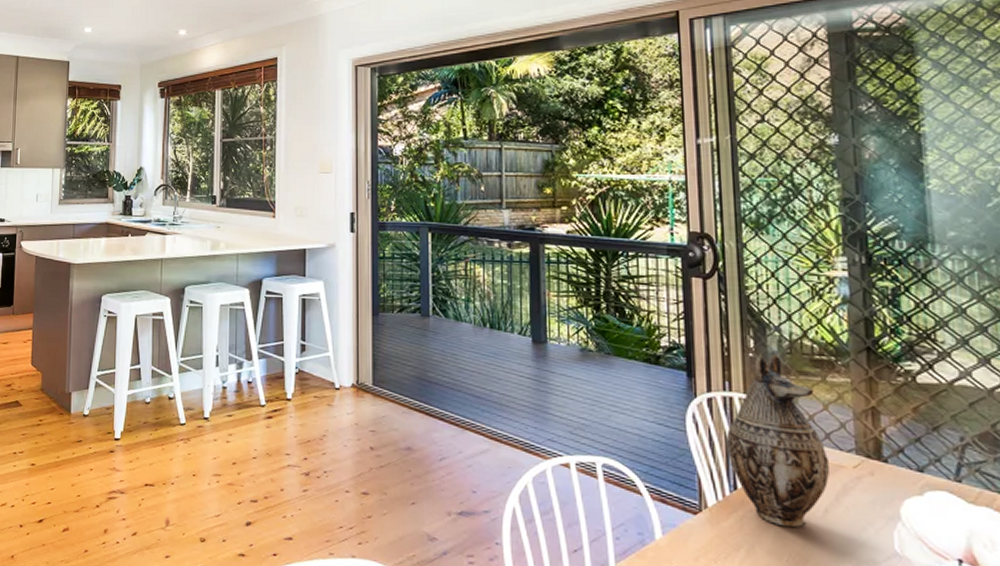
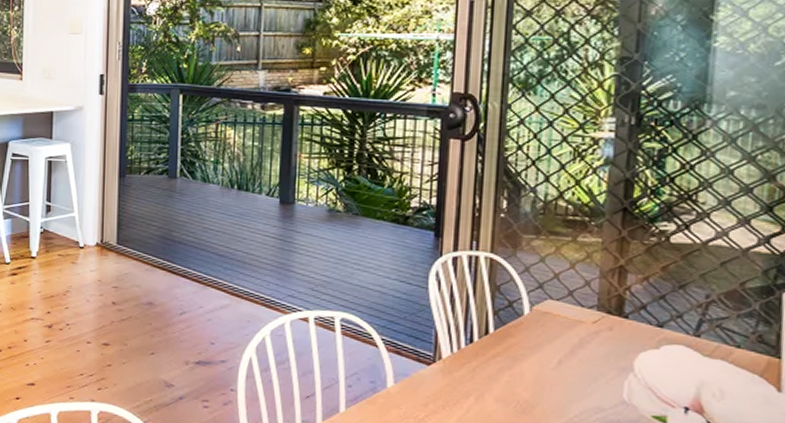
decorative vase: present [726,354,829,528] -> none [467,214,568,378]

